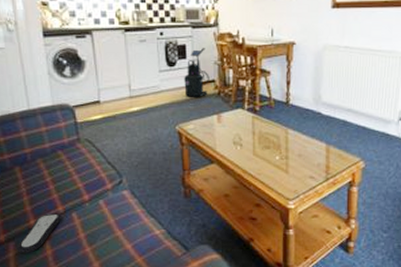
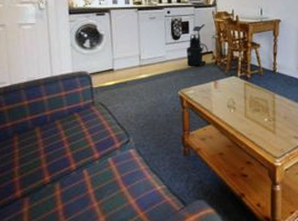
remote control: present [16,213,62,253] -> none [31,170,74,208]

